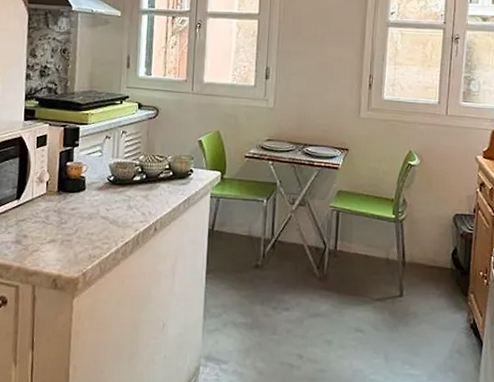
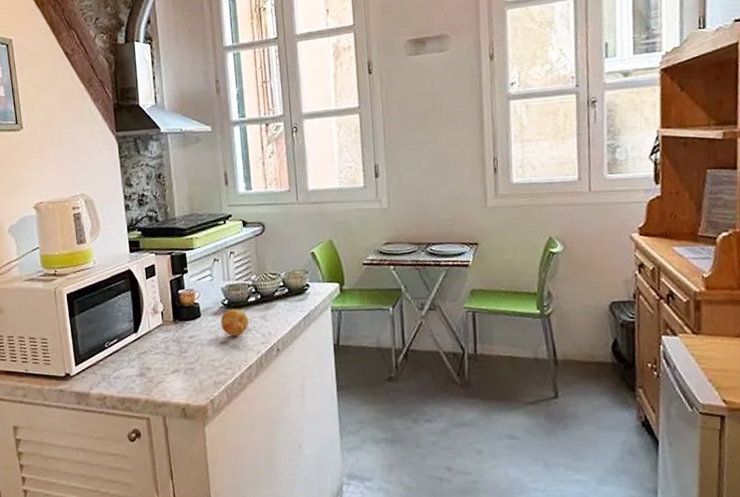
fruit: none [103,186,132,212] -> present [220,309,249,336]

